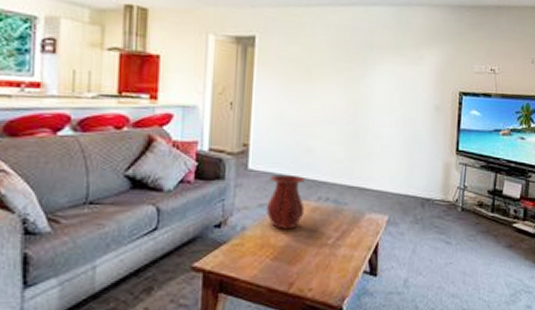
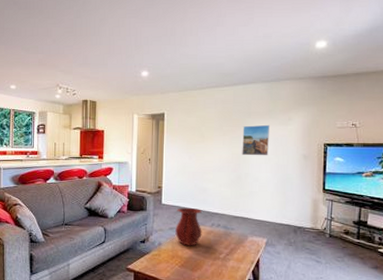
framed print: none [360,62,397,105] -> present [242,124,270,156]

